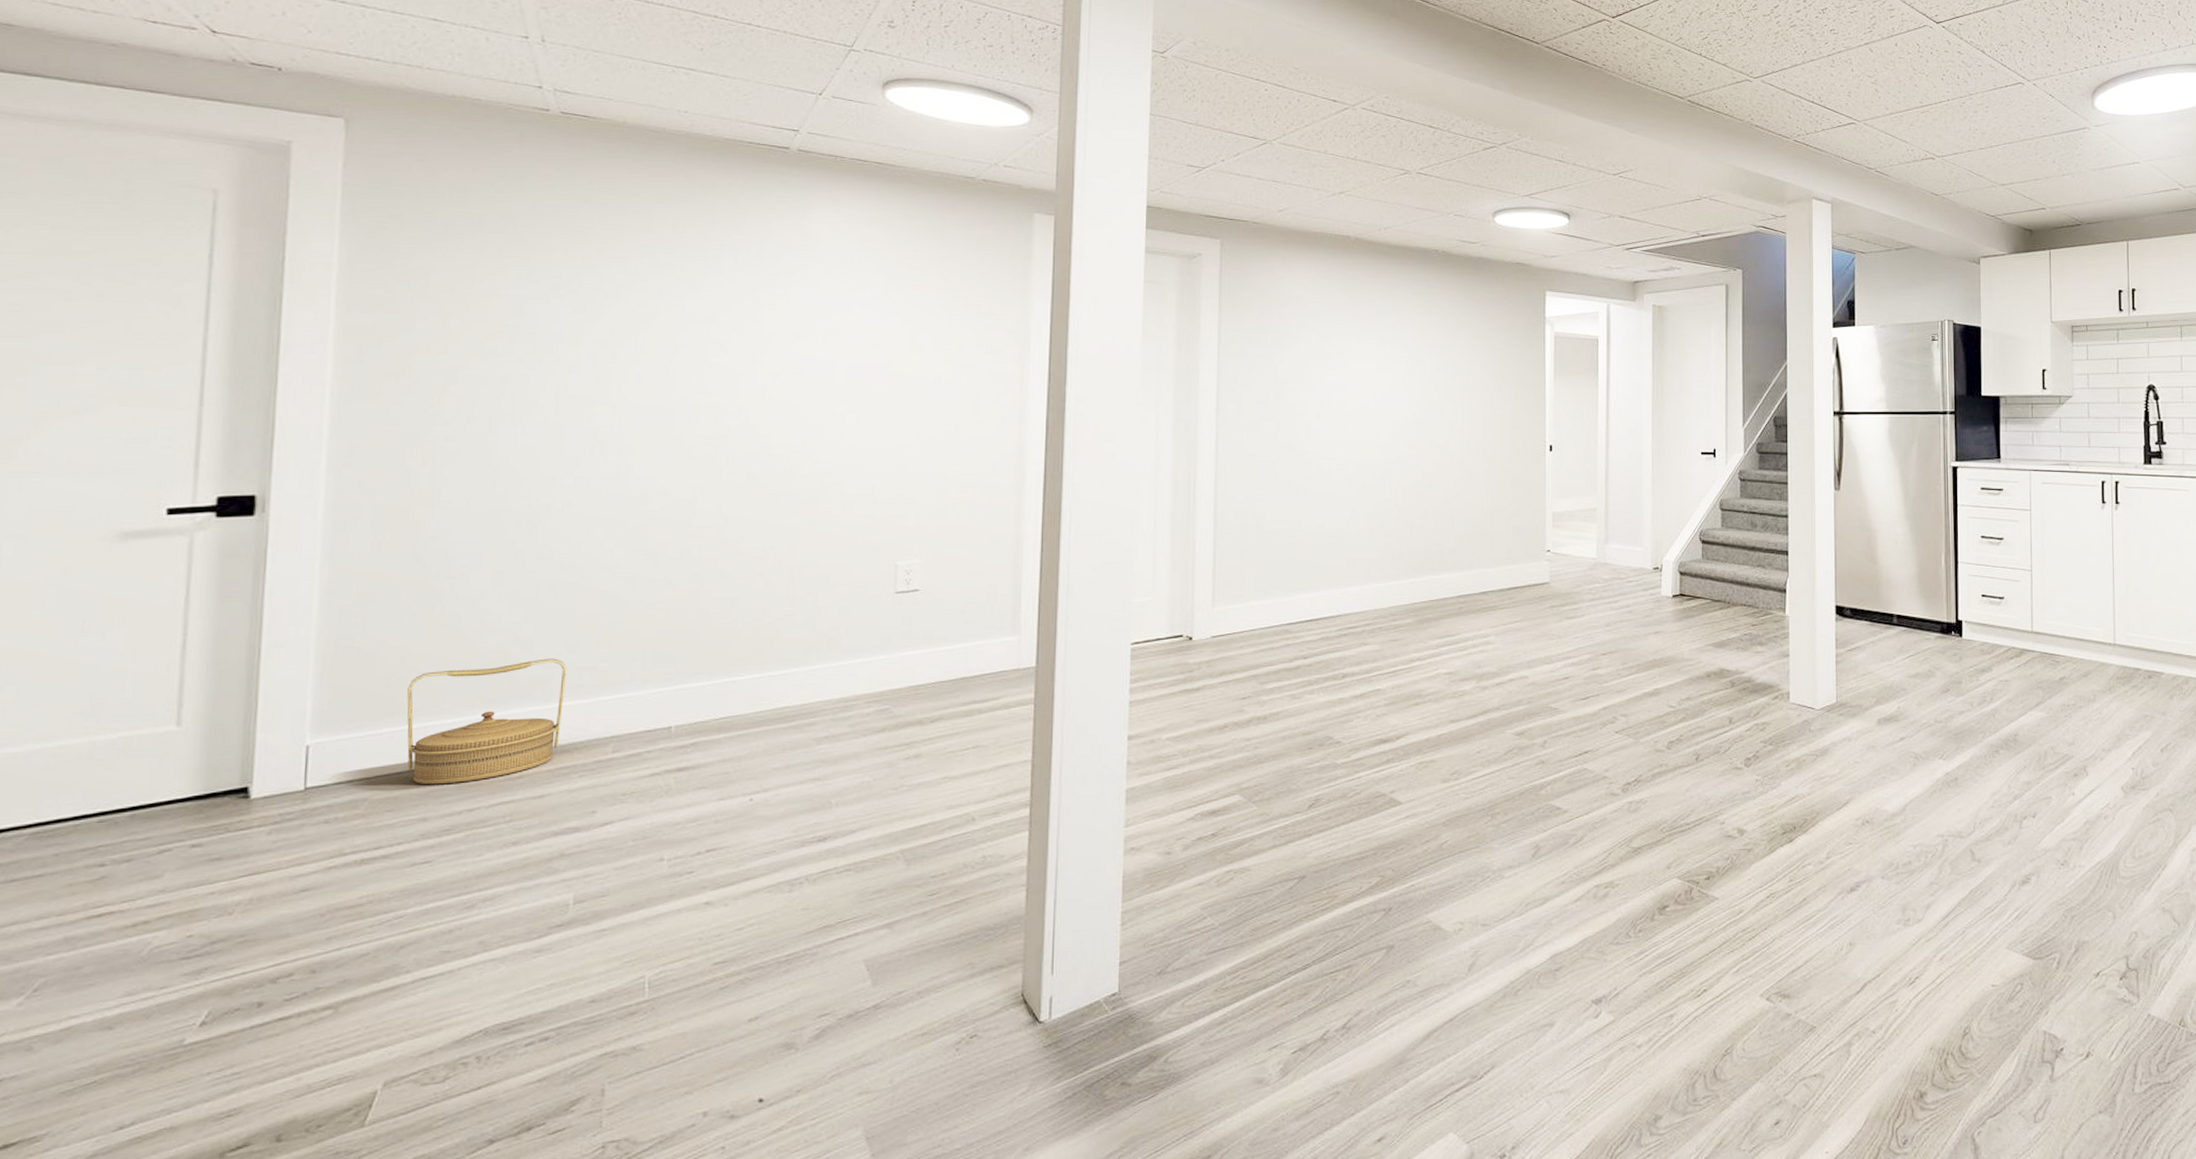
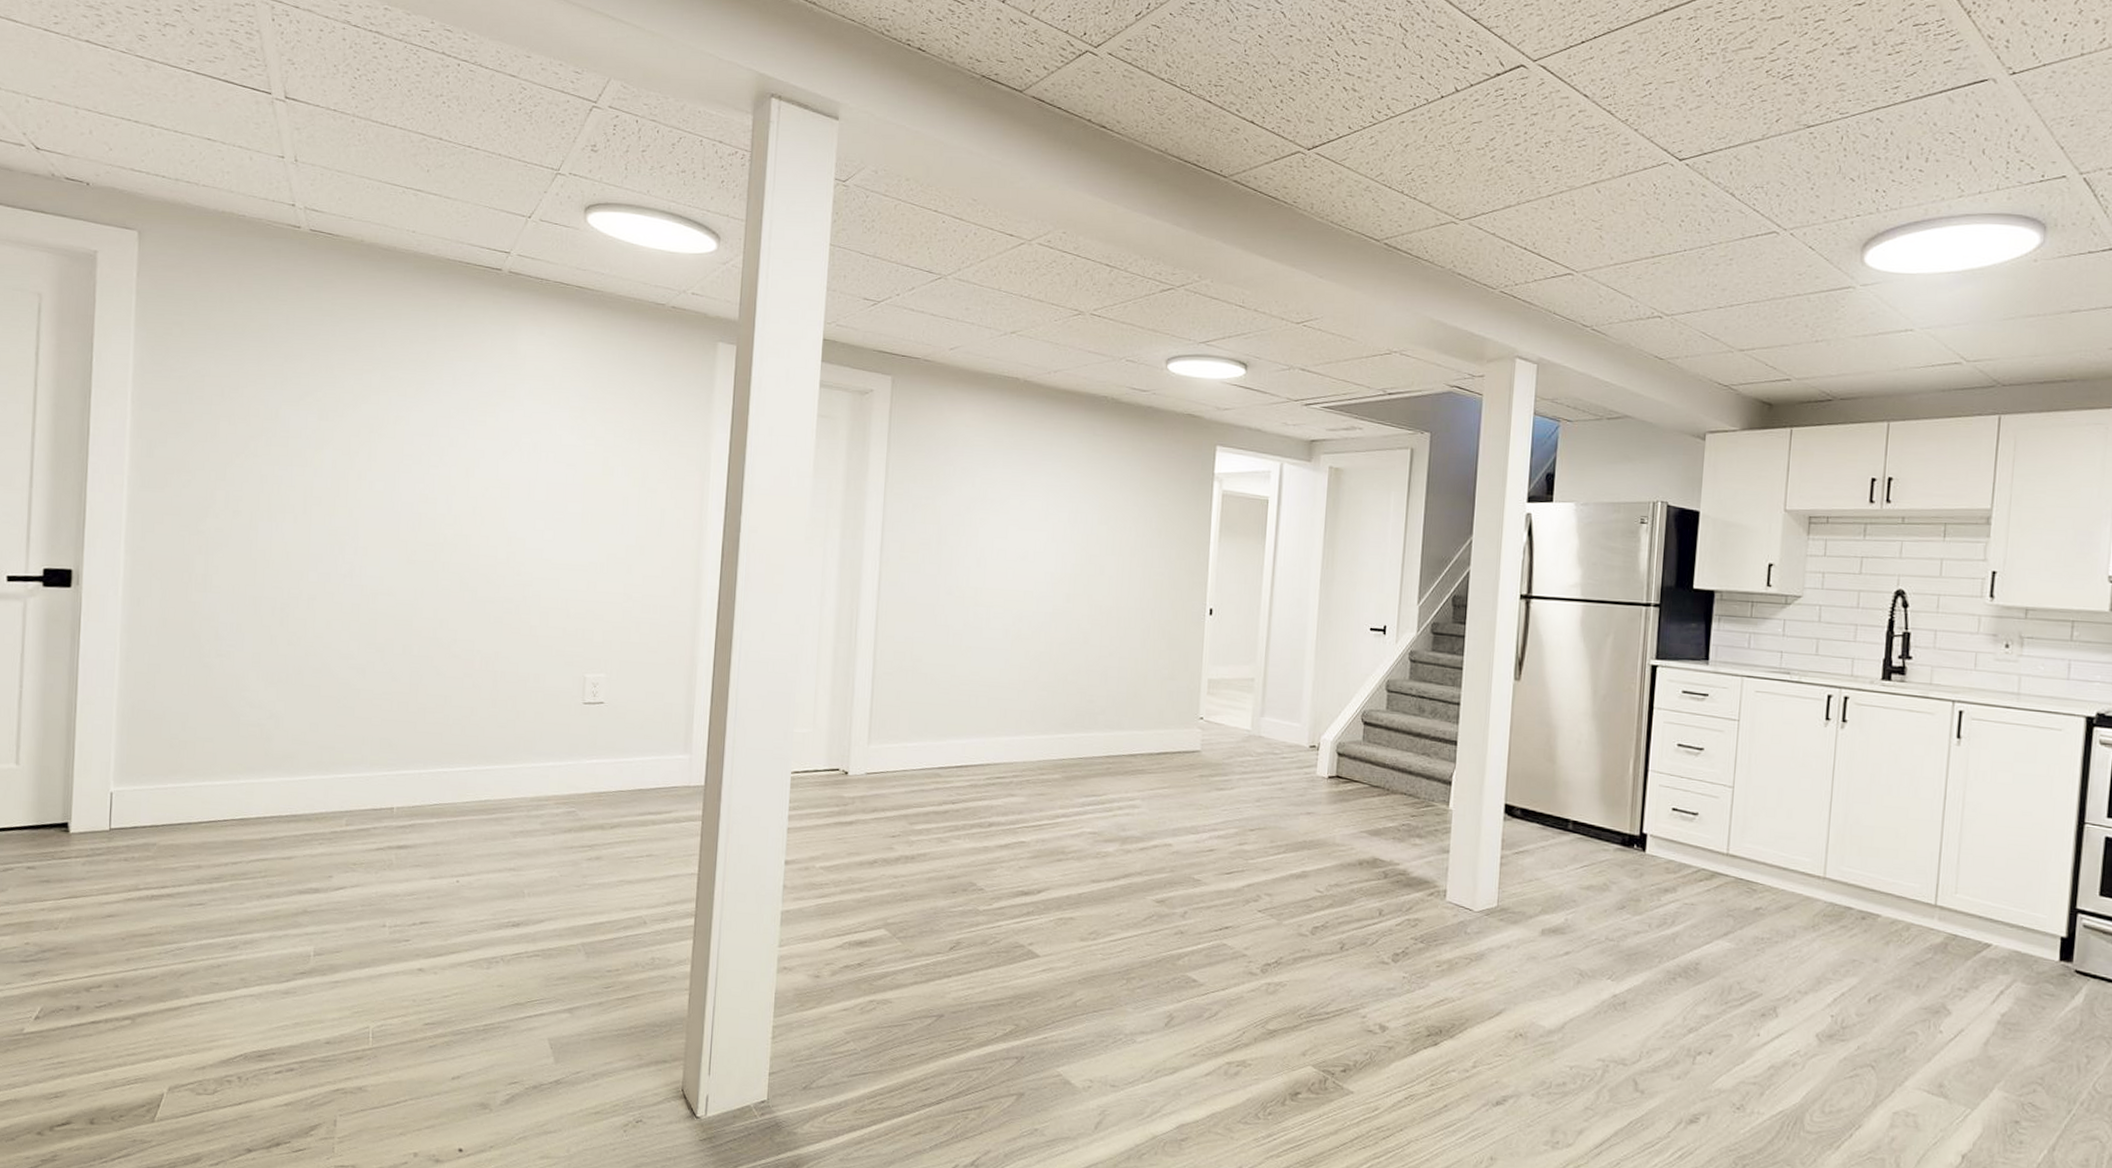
basket: present [407,658,566,785] -> none [186,735,310,839]

